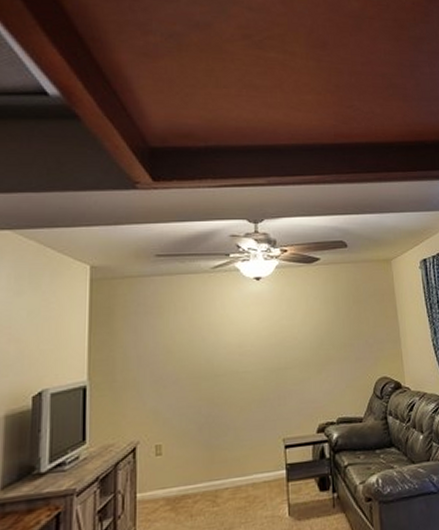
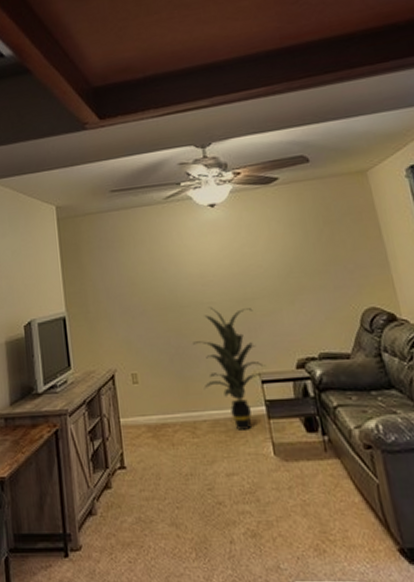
indoor plant: none [224,375,290,495] -> present [193,306,266,430]

